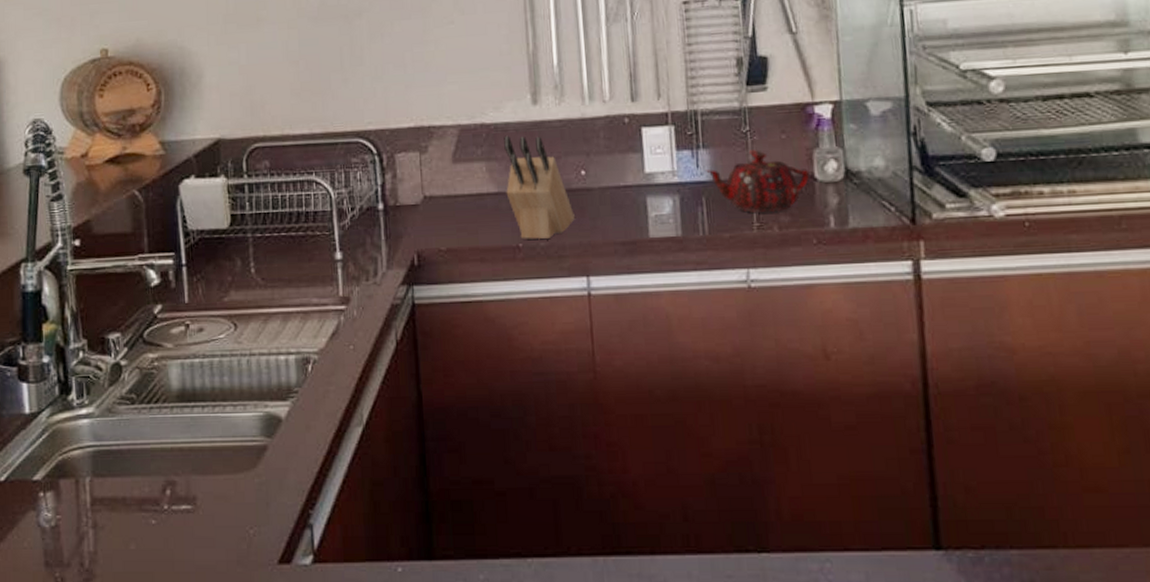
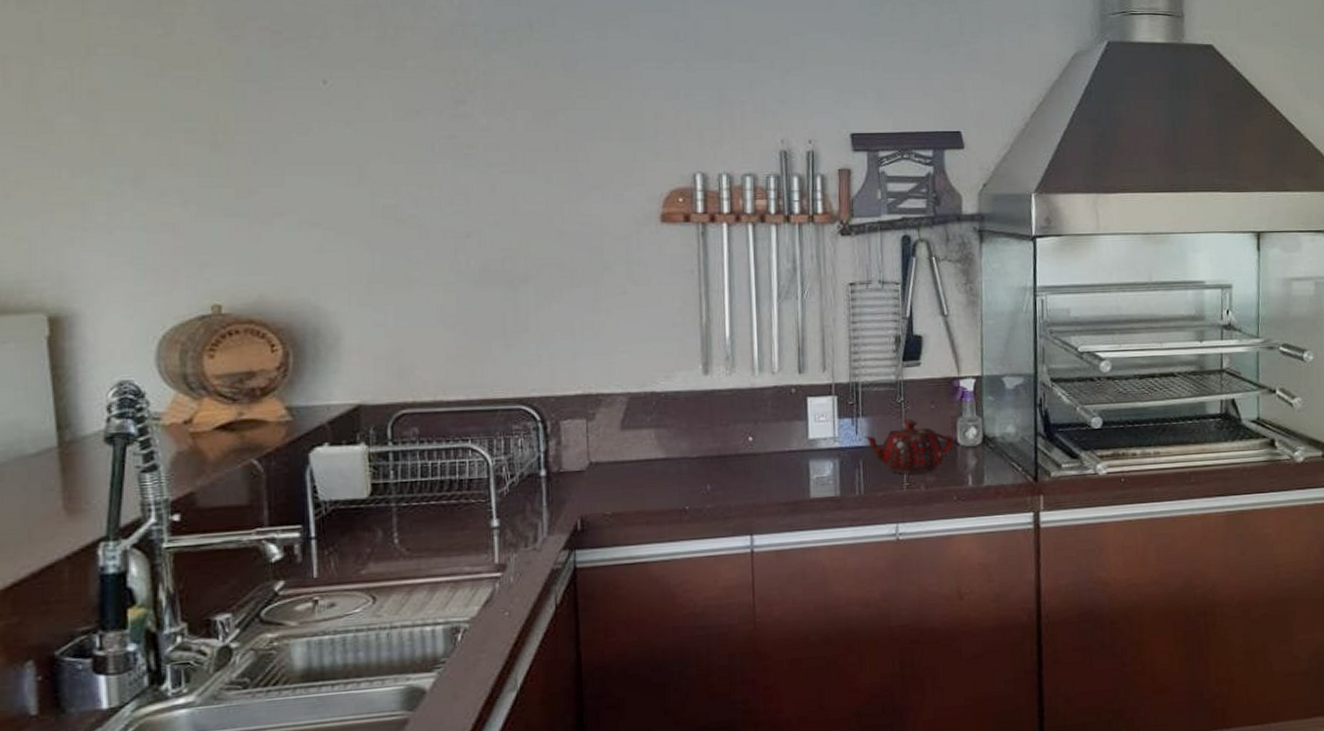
knife block: present [504,135,575,239] -> none [674,403,741,502]

